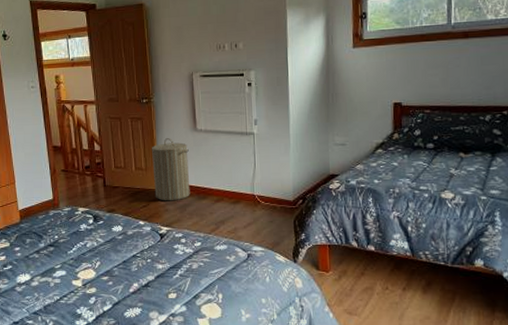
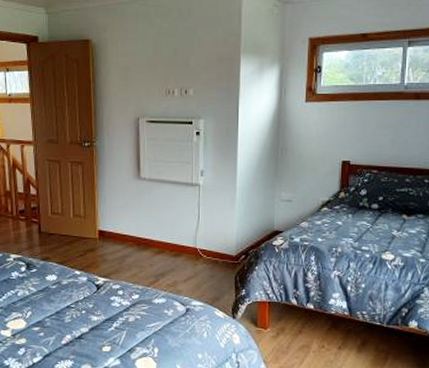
laundry hamper: present [151,138,190,201] -> none [91,185,131,251]

